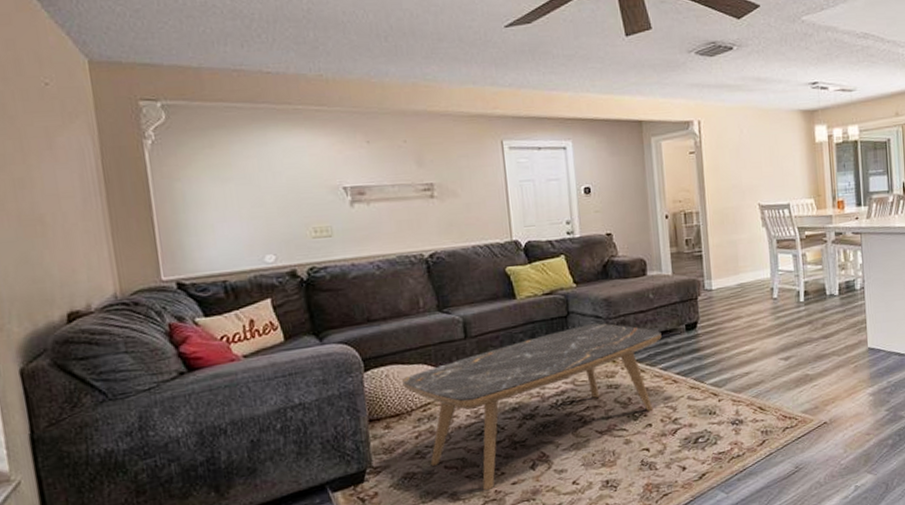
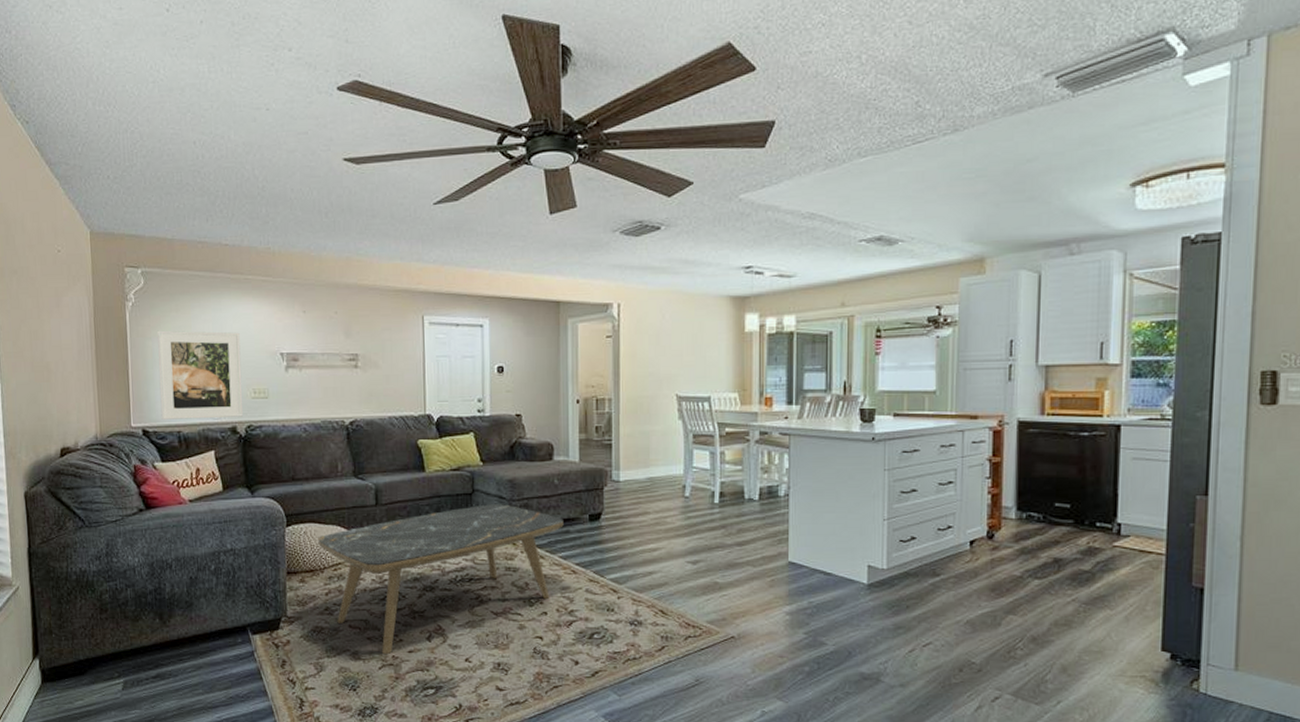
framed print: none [188,167,303,270] -> present [157,330,243,420]

